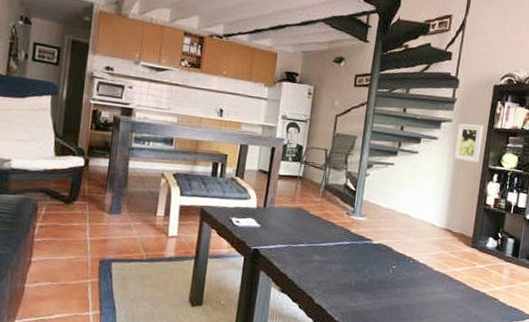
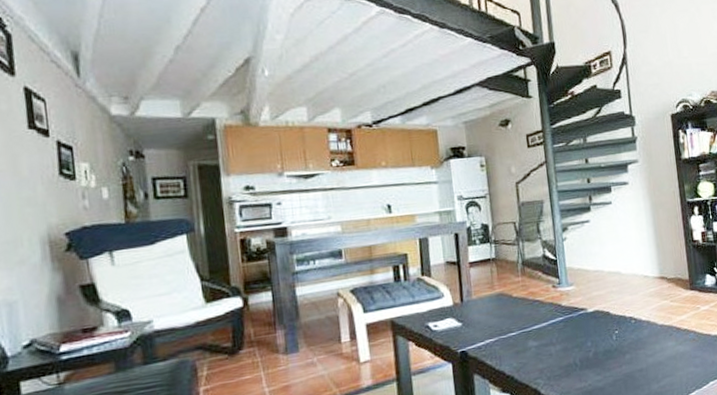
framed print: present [453,123,484,163] -> none [645,159,676,201]

